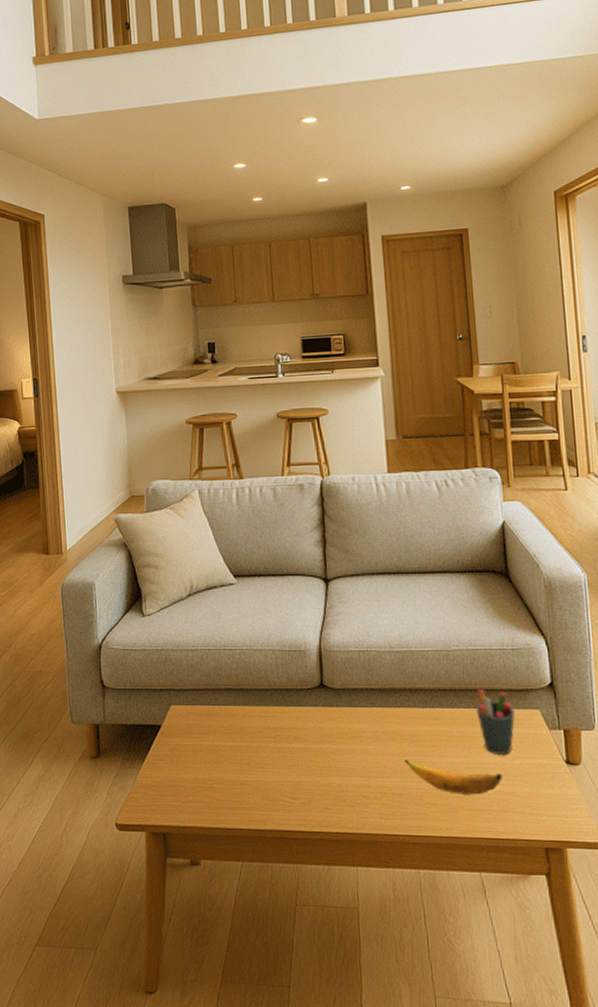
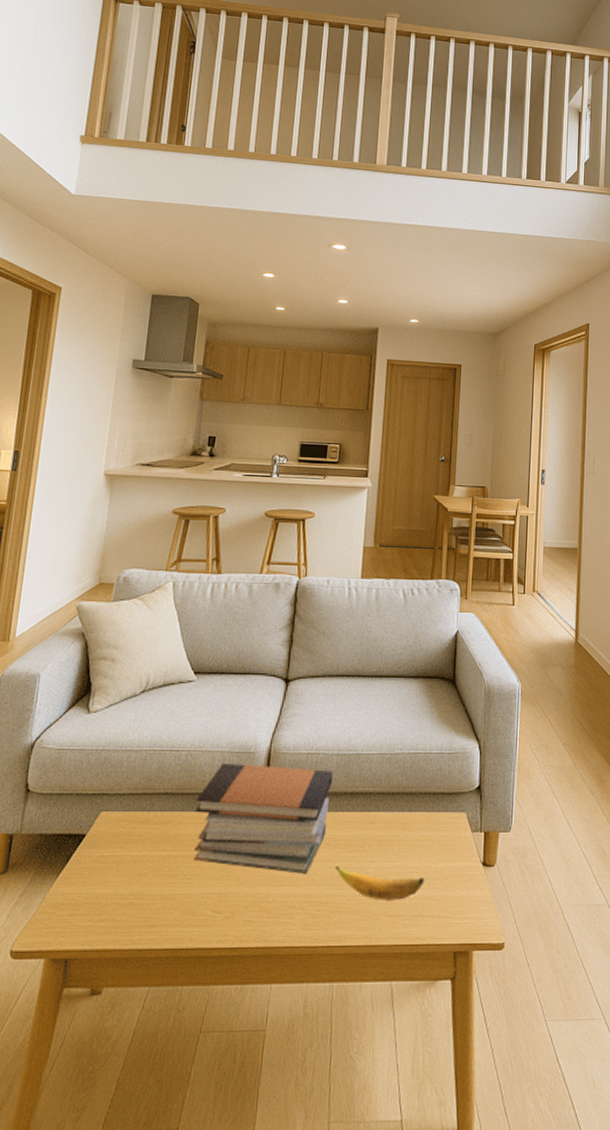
book stack: none [255,660,390,766] -> present [194,762,334,874]
pen holder: present [476,690,515,756] -> none [409,793,443,859]

